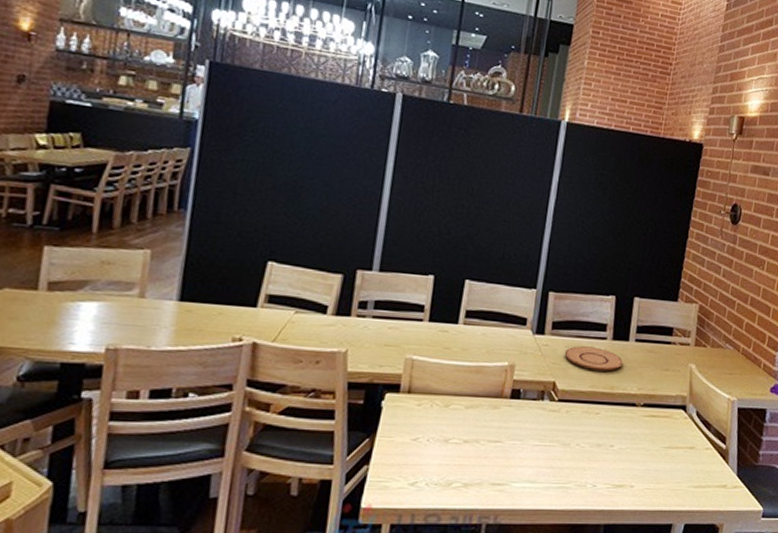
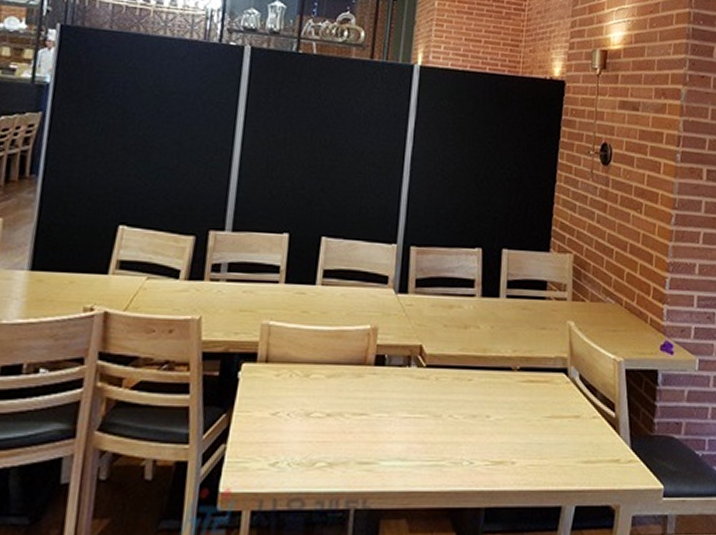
plate: present [564,346,623,372] -> none [430,305,494,332]

